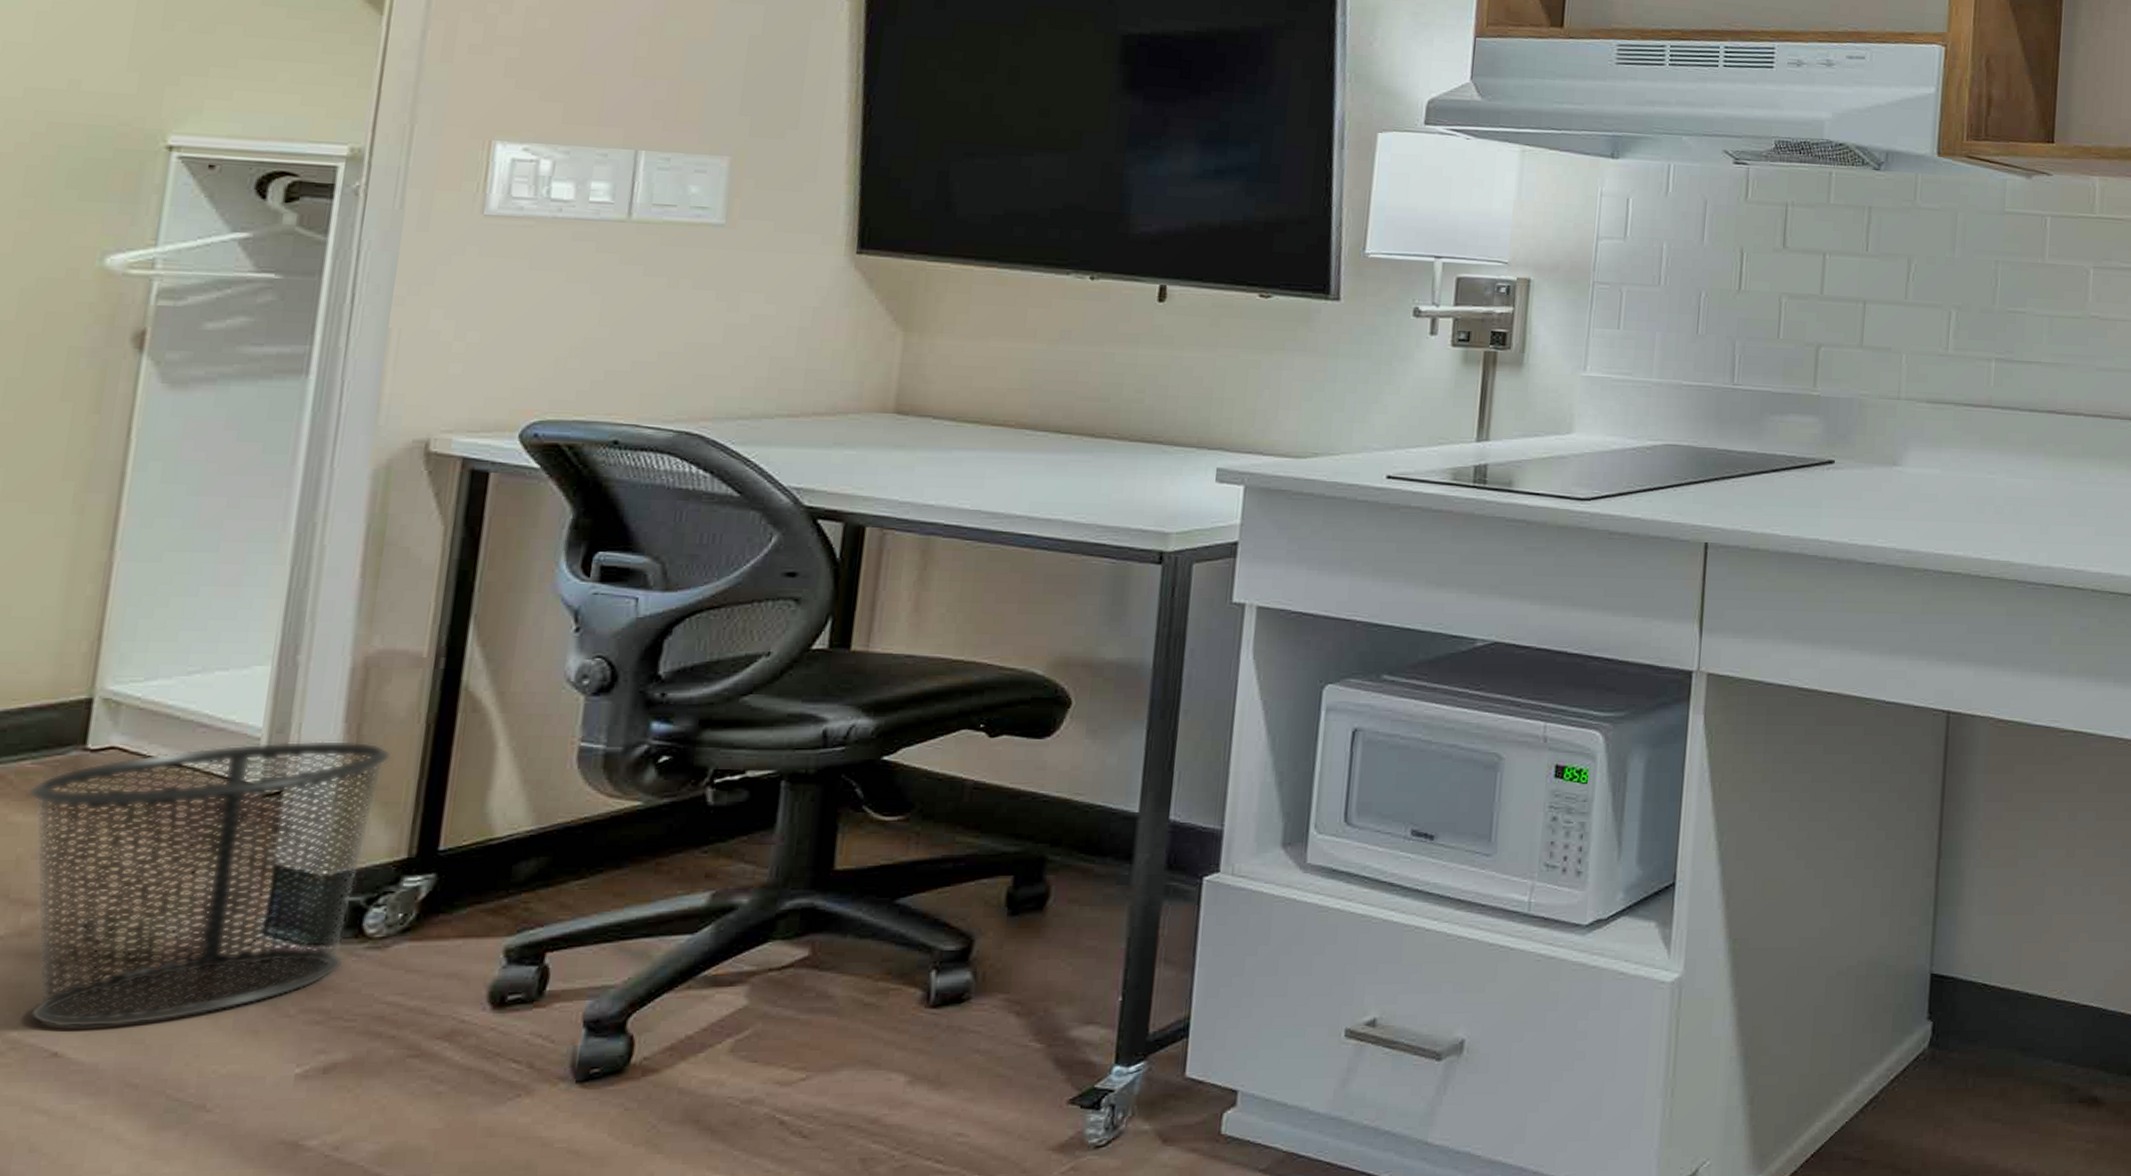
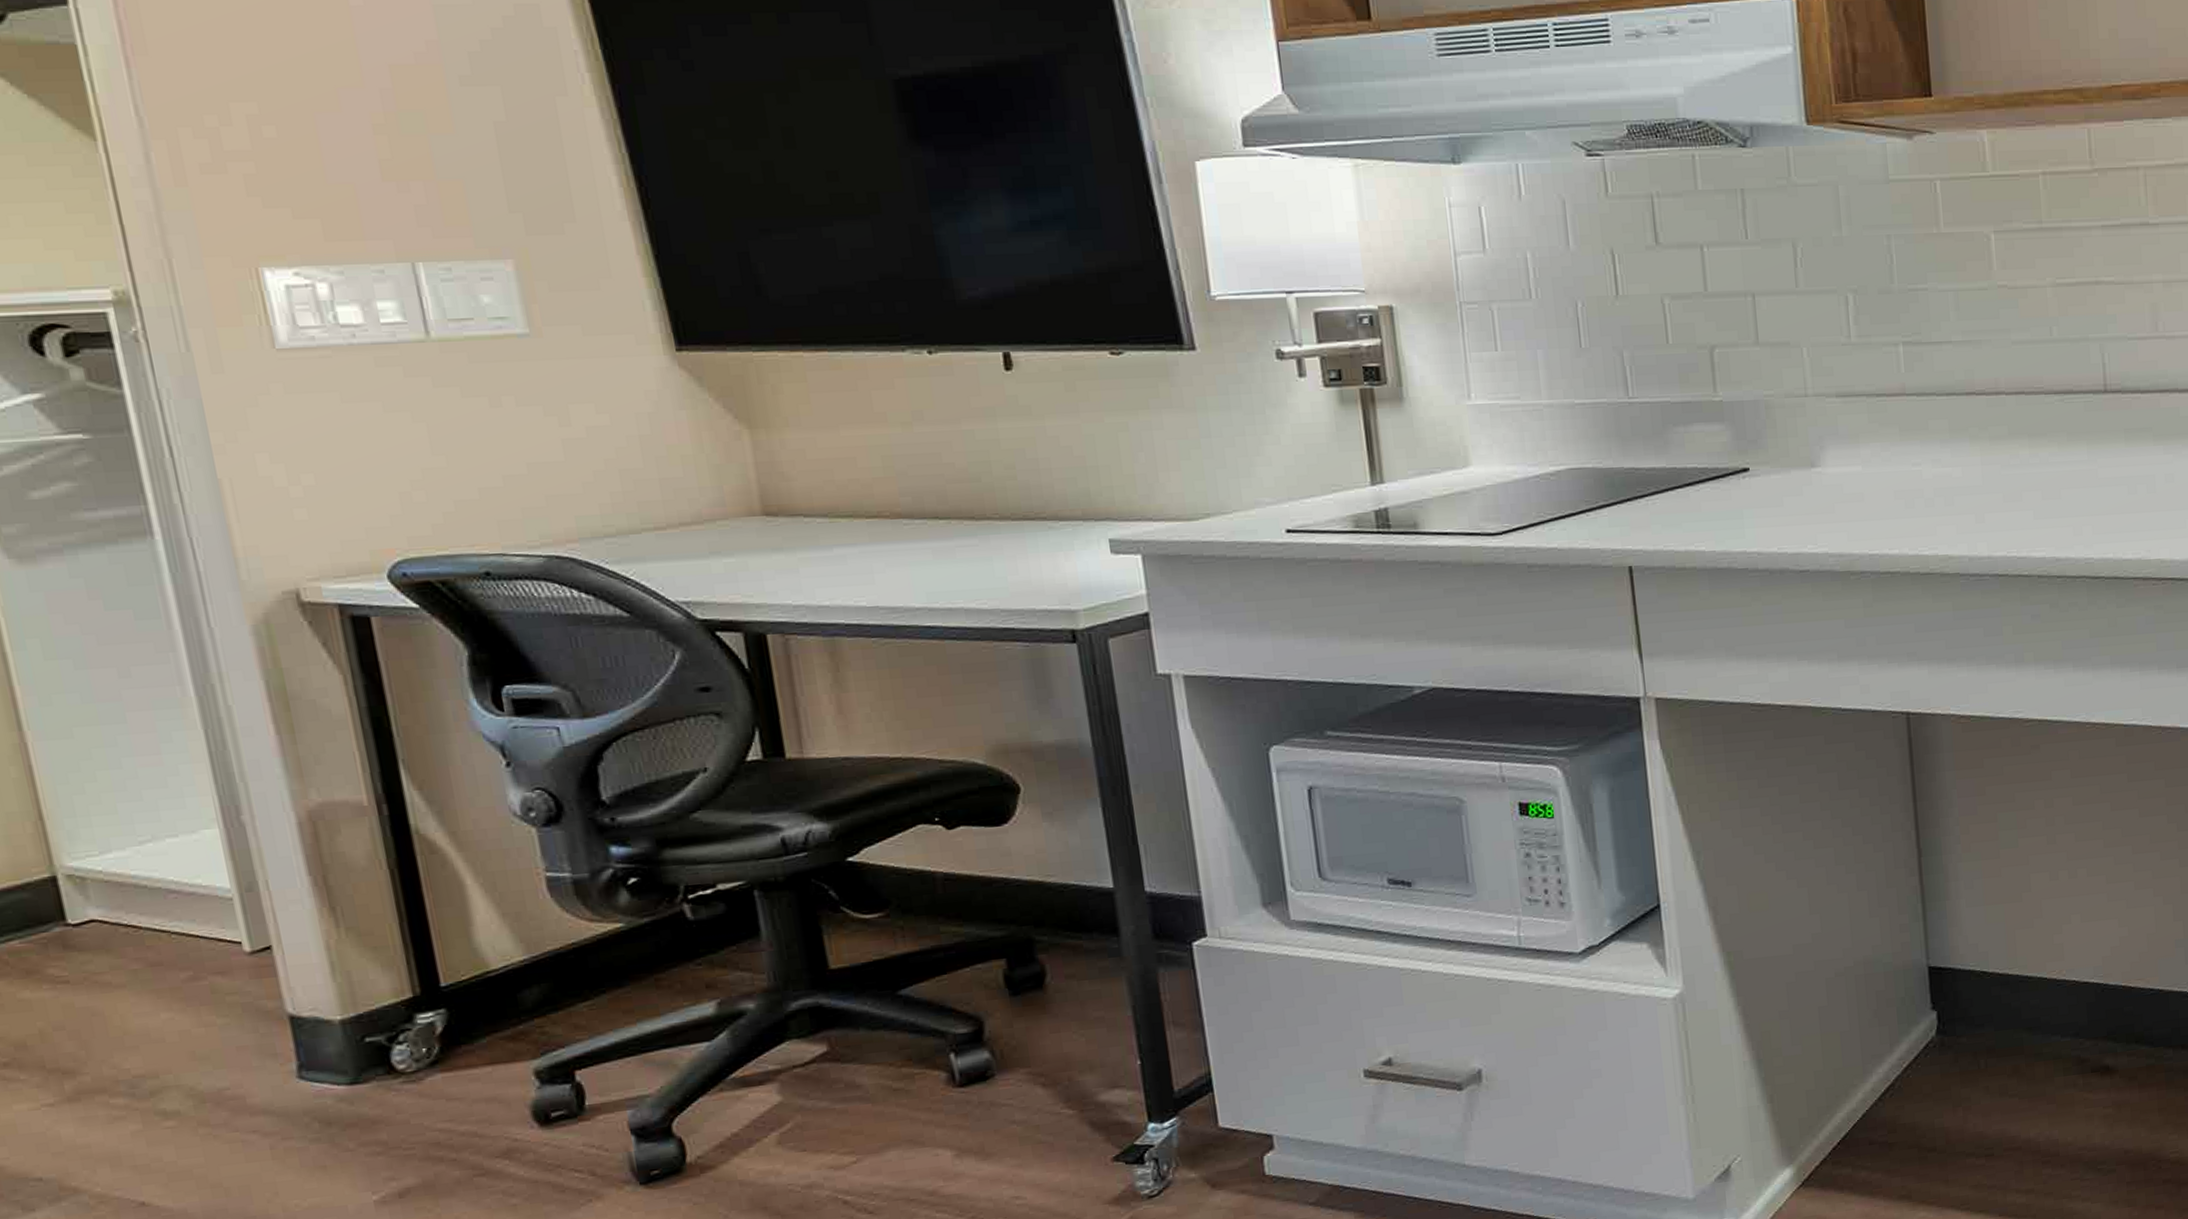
waste bin: present [27,741,392,1029] -> none [26,892,384,1181]

